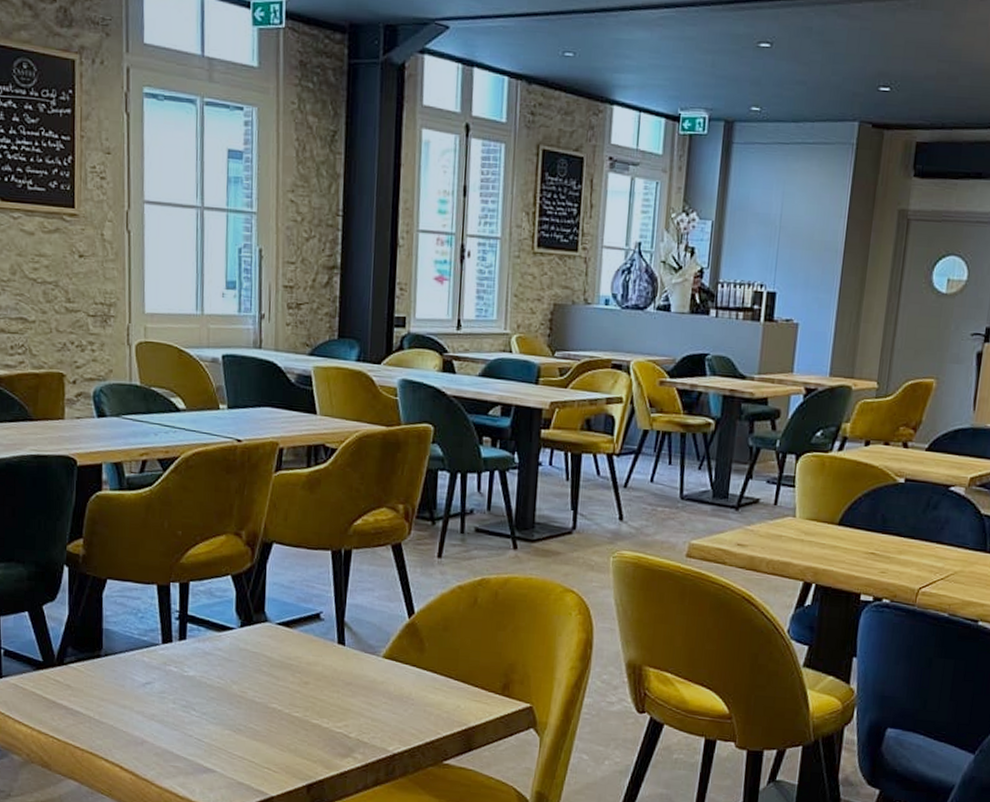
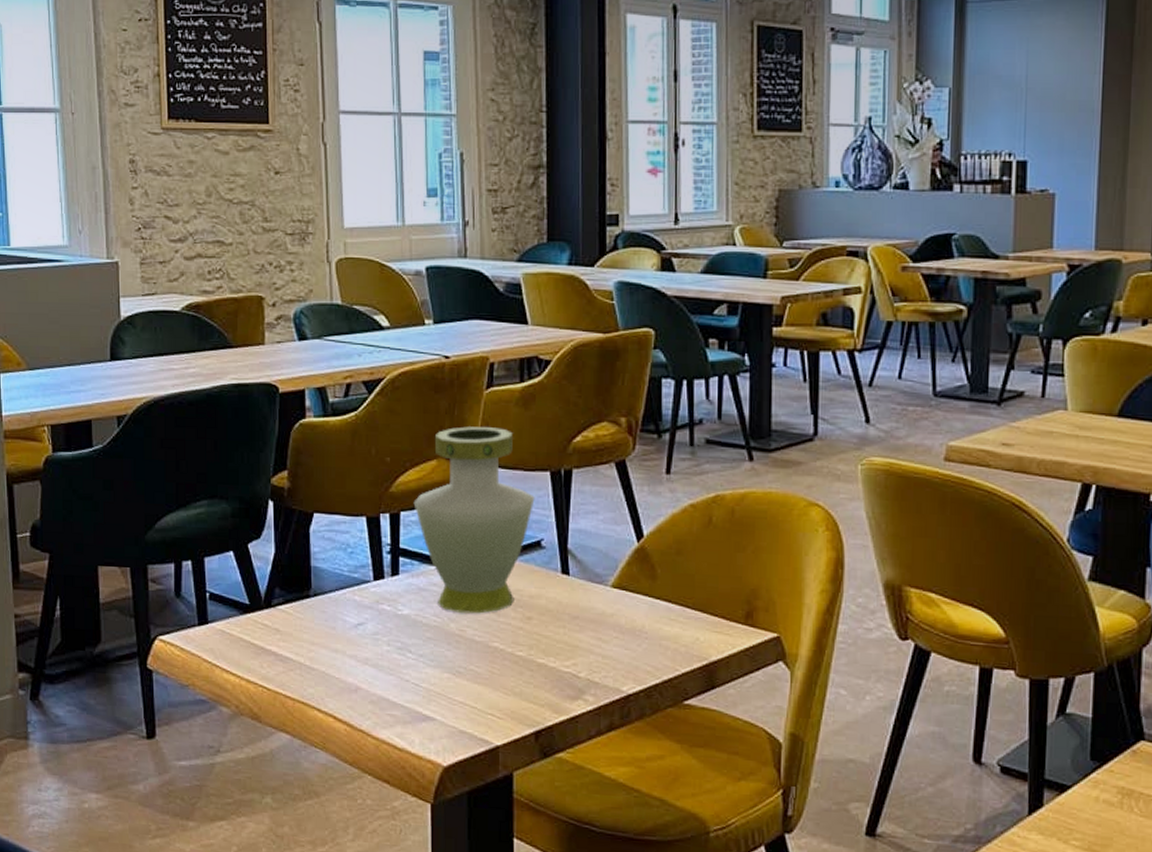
vase: none [202,506,316,678] -> present [413,426,535,614]

